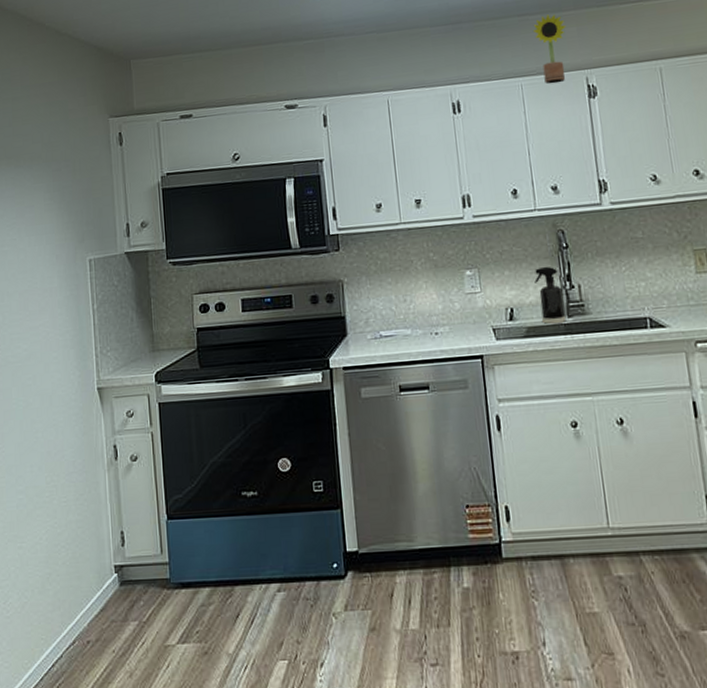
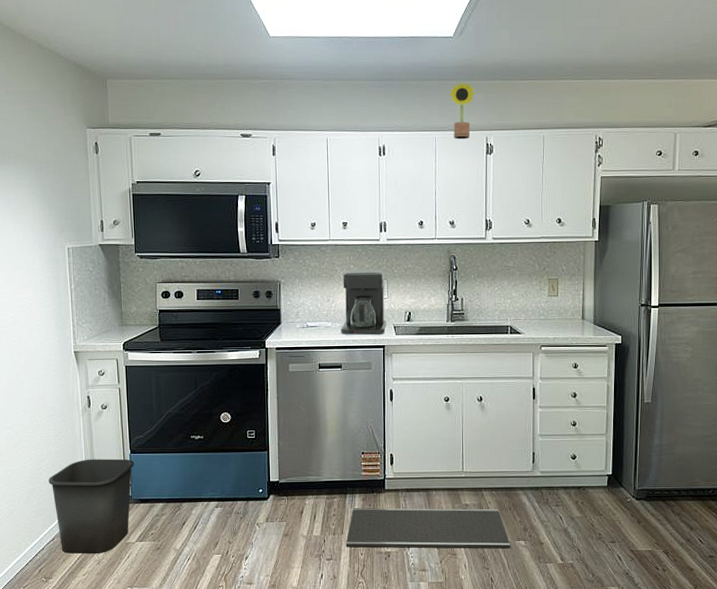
waste bin: none [68,527,172,663] -> present [48,458,134,554]
coffee maker: none [420,255,483,345] -> present [341,269,387,336]
door mat: none [455,582,693,647] -> present [346,508,511,549]
spray bottle: present [535,266,567,325] -> none [429,282,450,326]

